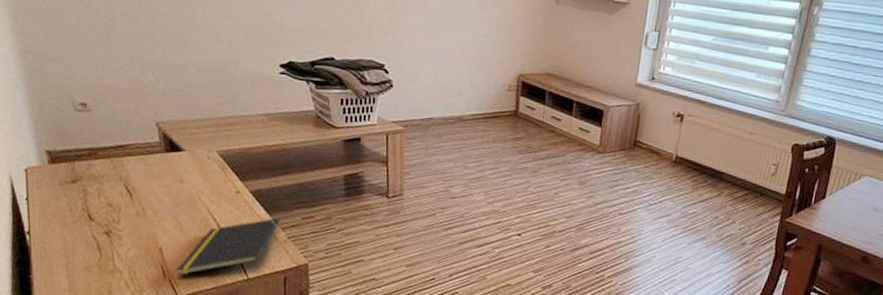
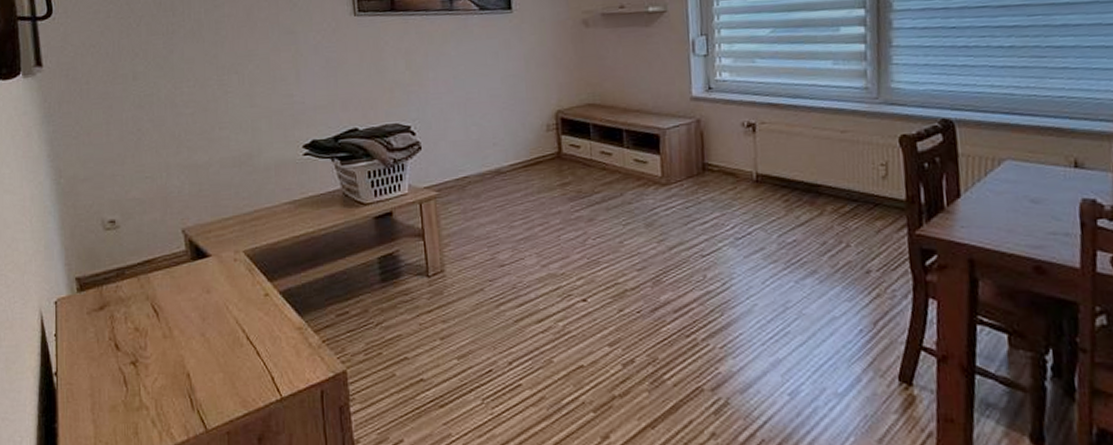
notepad: present [176,218,280,276] -> none [204,319,313,404]

